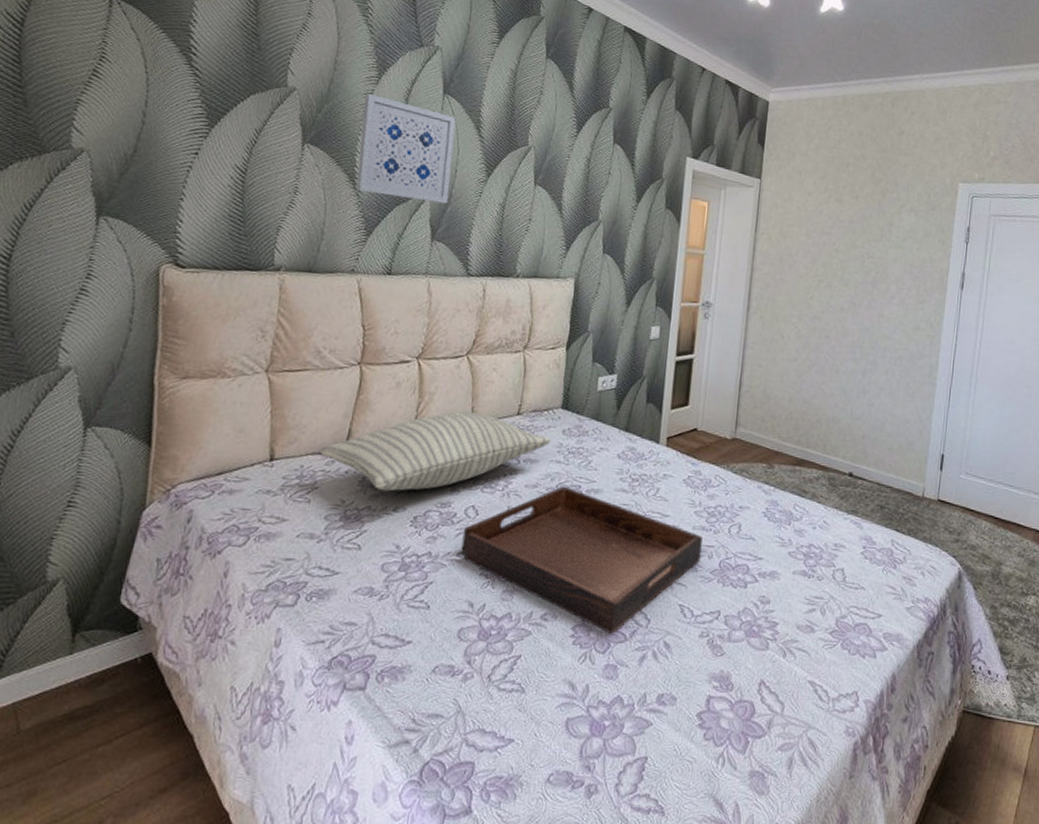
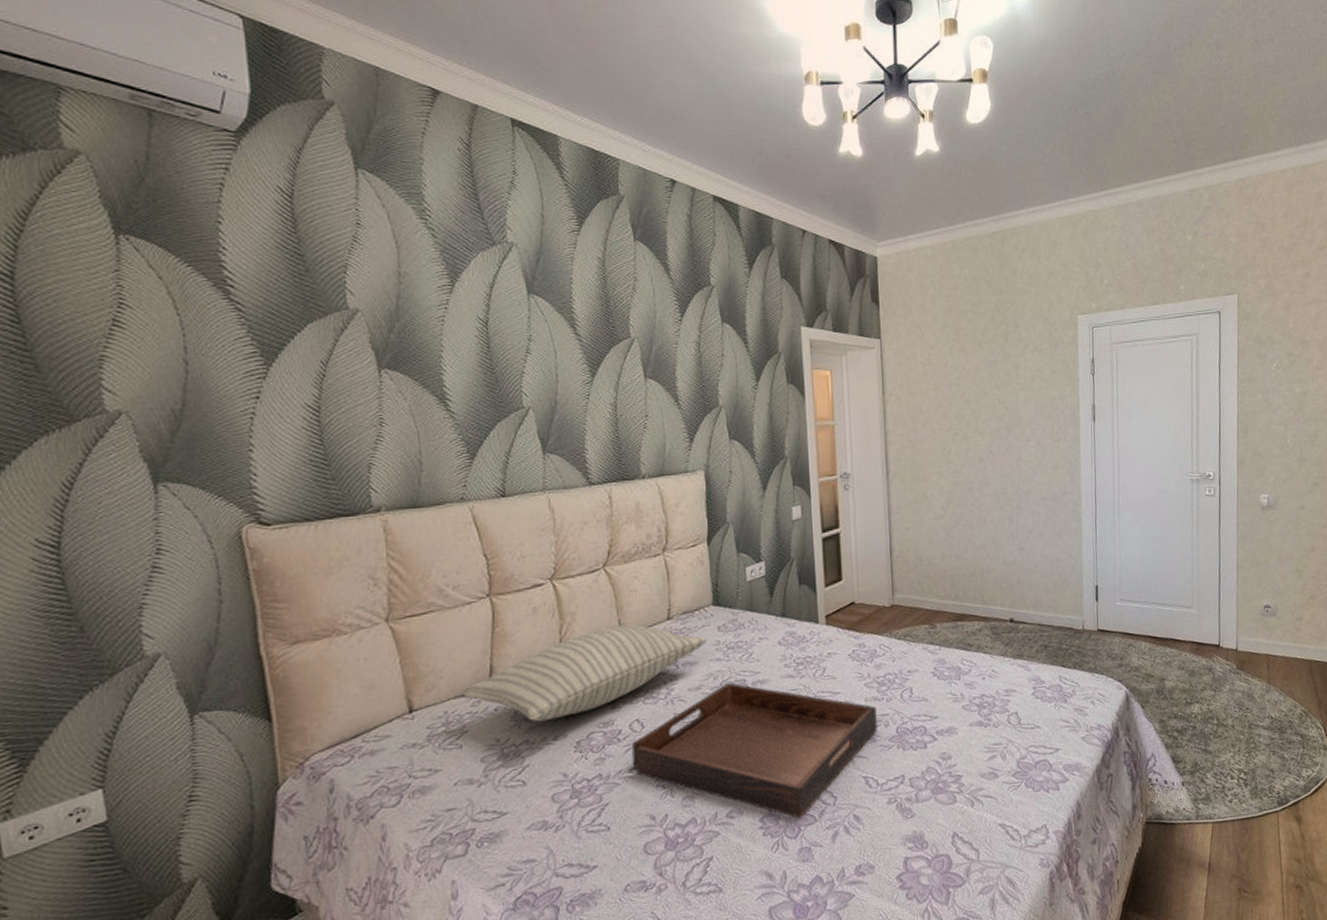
wall art: present [356,93,456,204] -> none [439,305,554,413]

